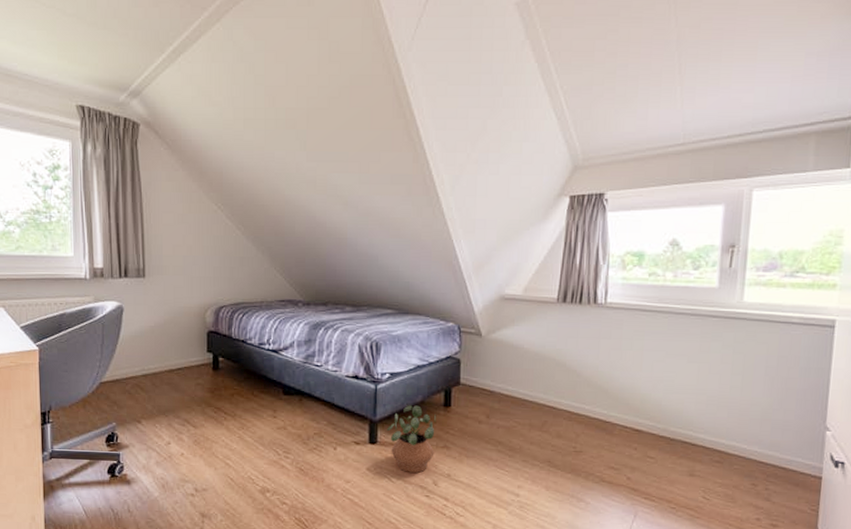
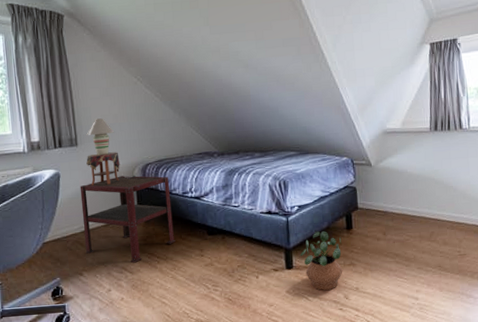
side table: none [144,317,246,417] -> present [80,175,176,263]
table lamp: none [153,248,207,325] -> present [86,118,136,186]

